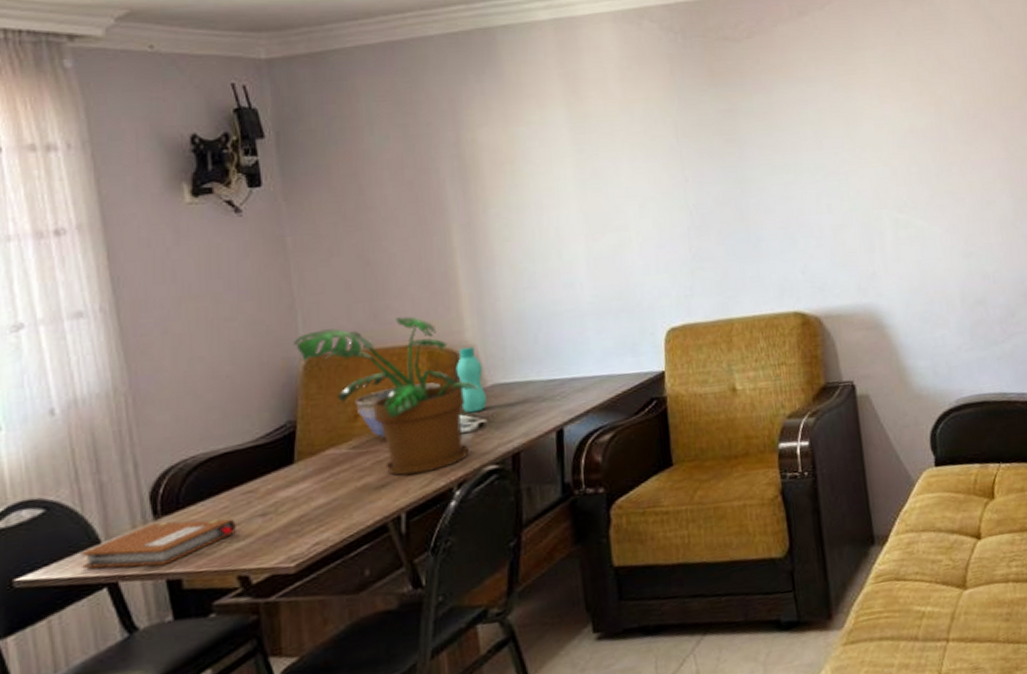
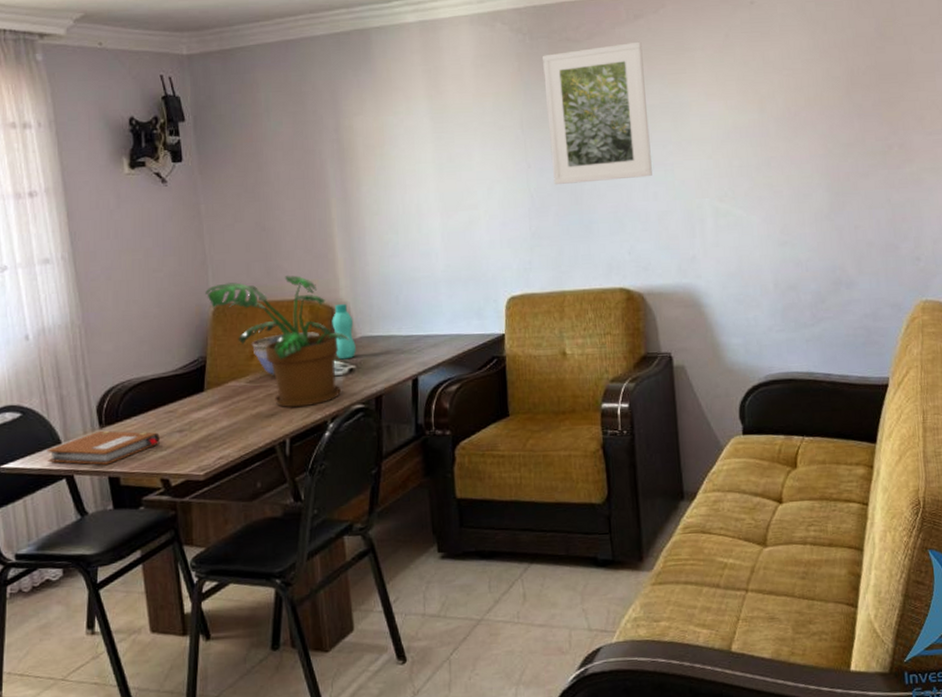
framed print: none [698,40,825,200] -> present [543,41,652,185]

